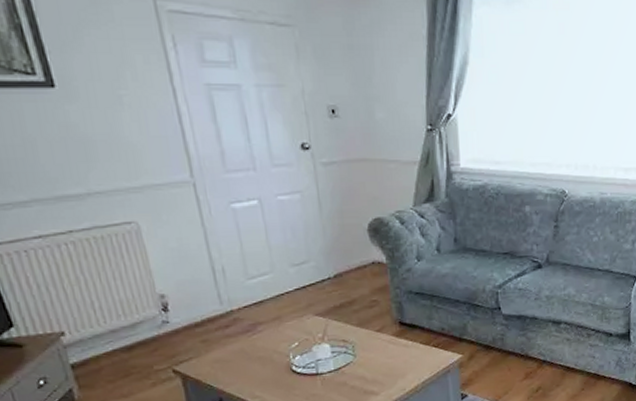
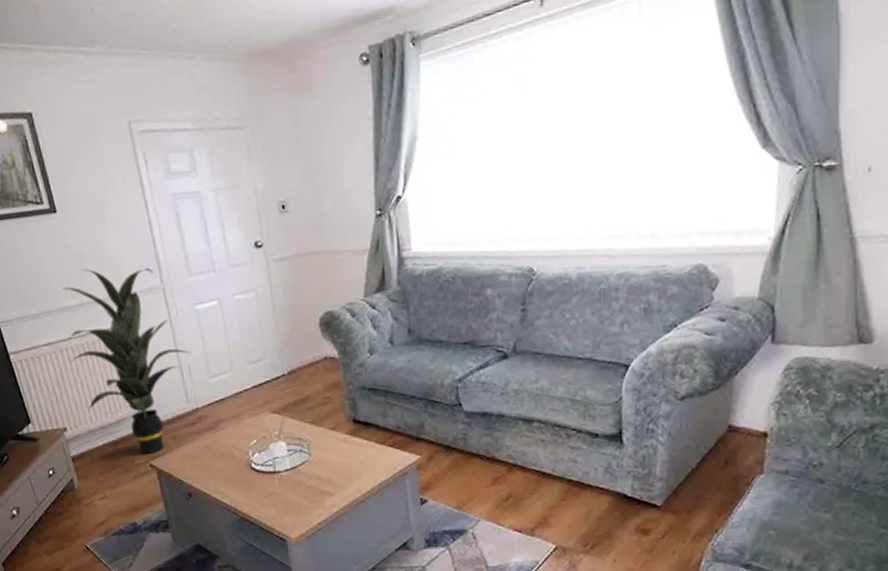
indoor plant: none [61,155,225,359] -> present [62,267,191,454]

